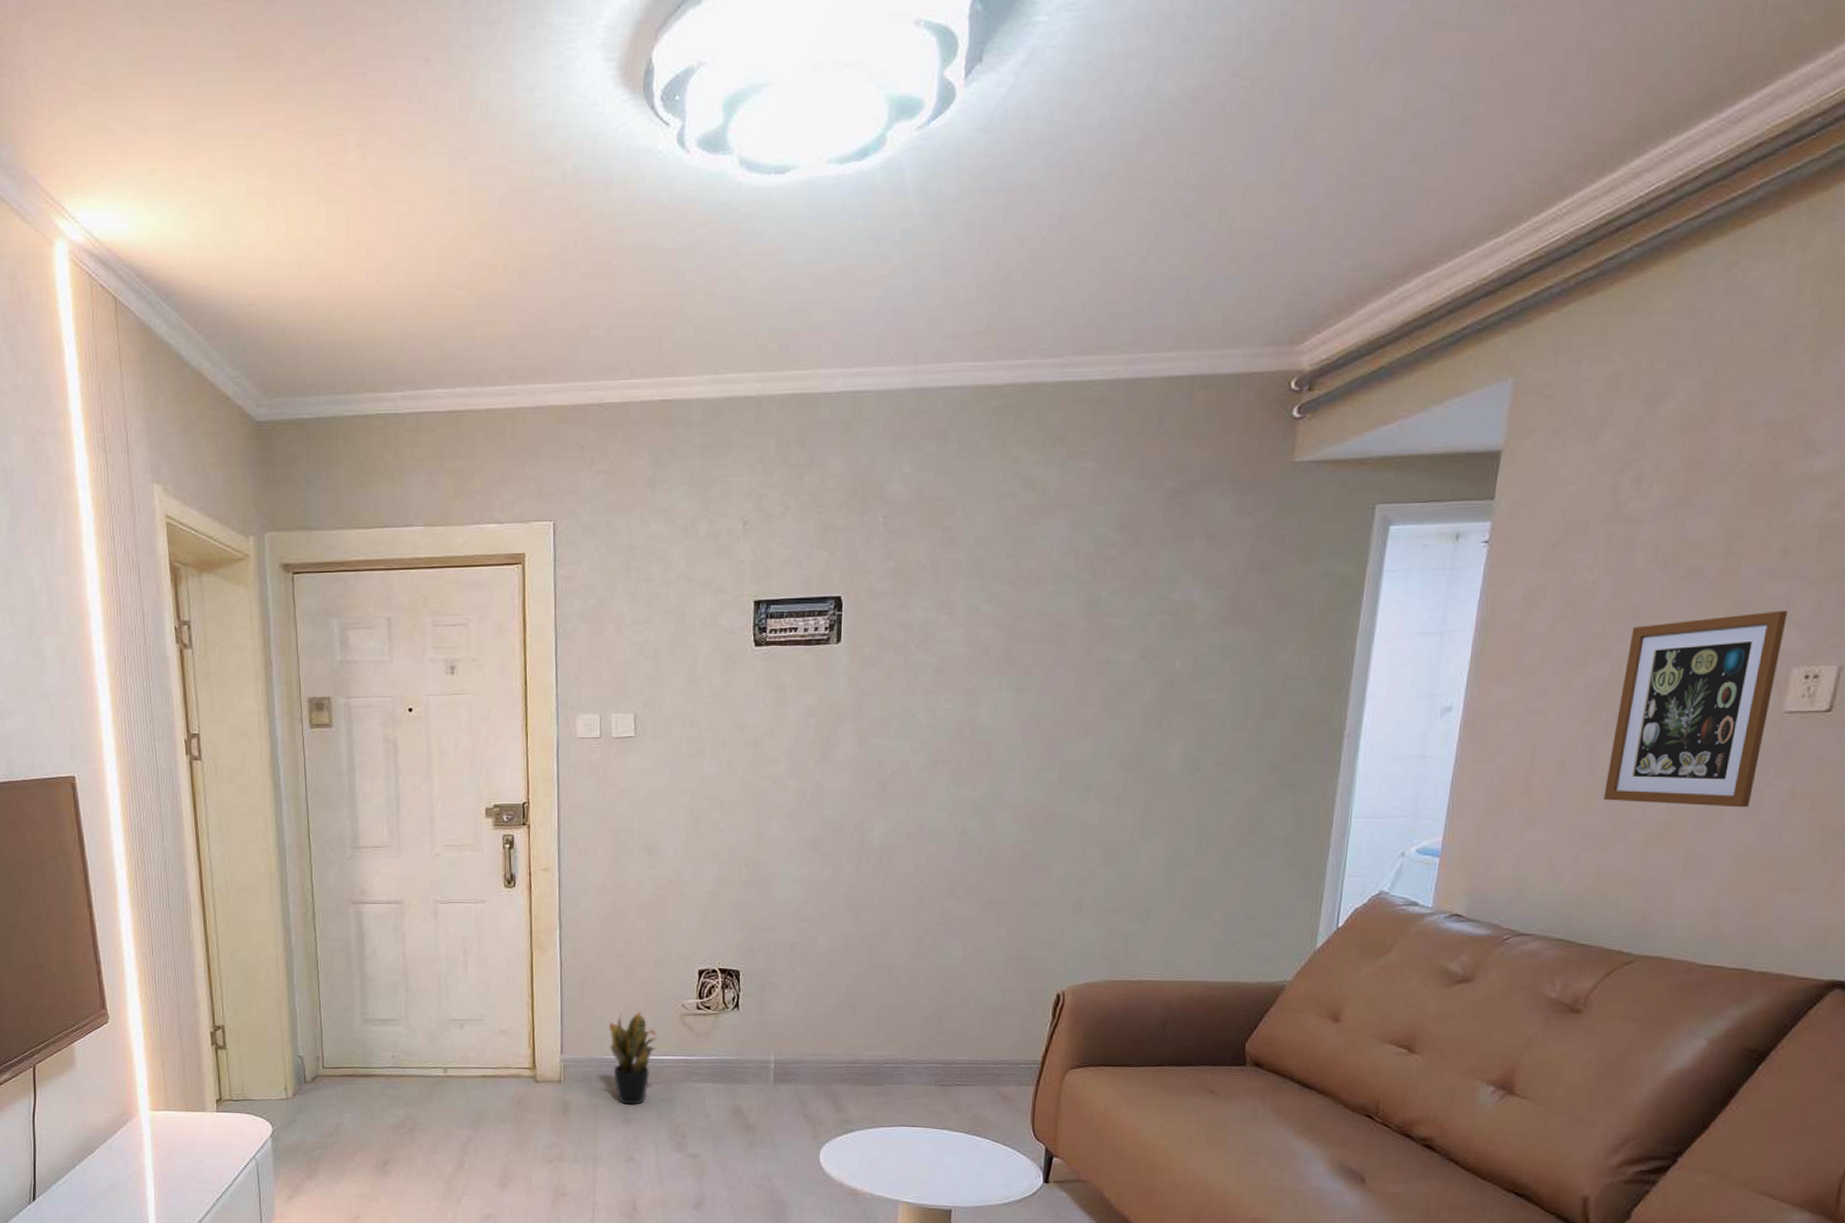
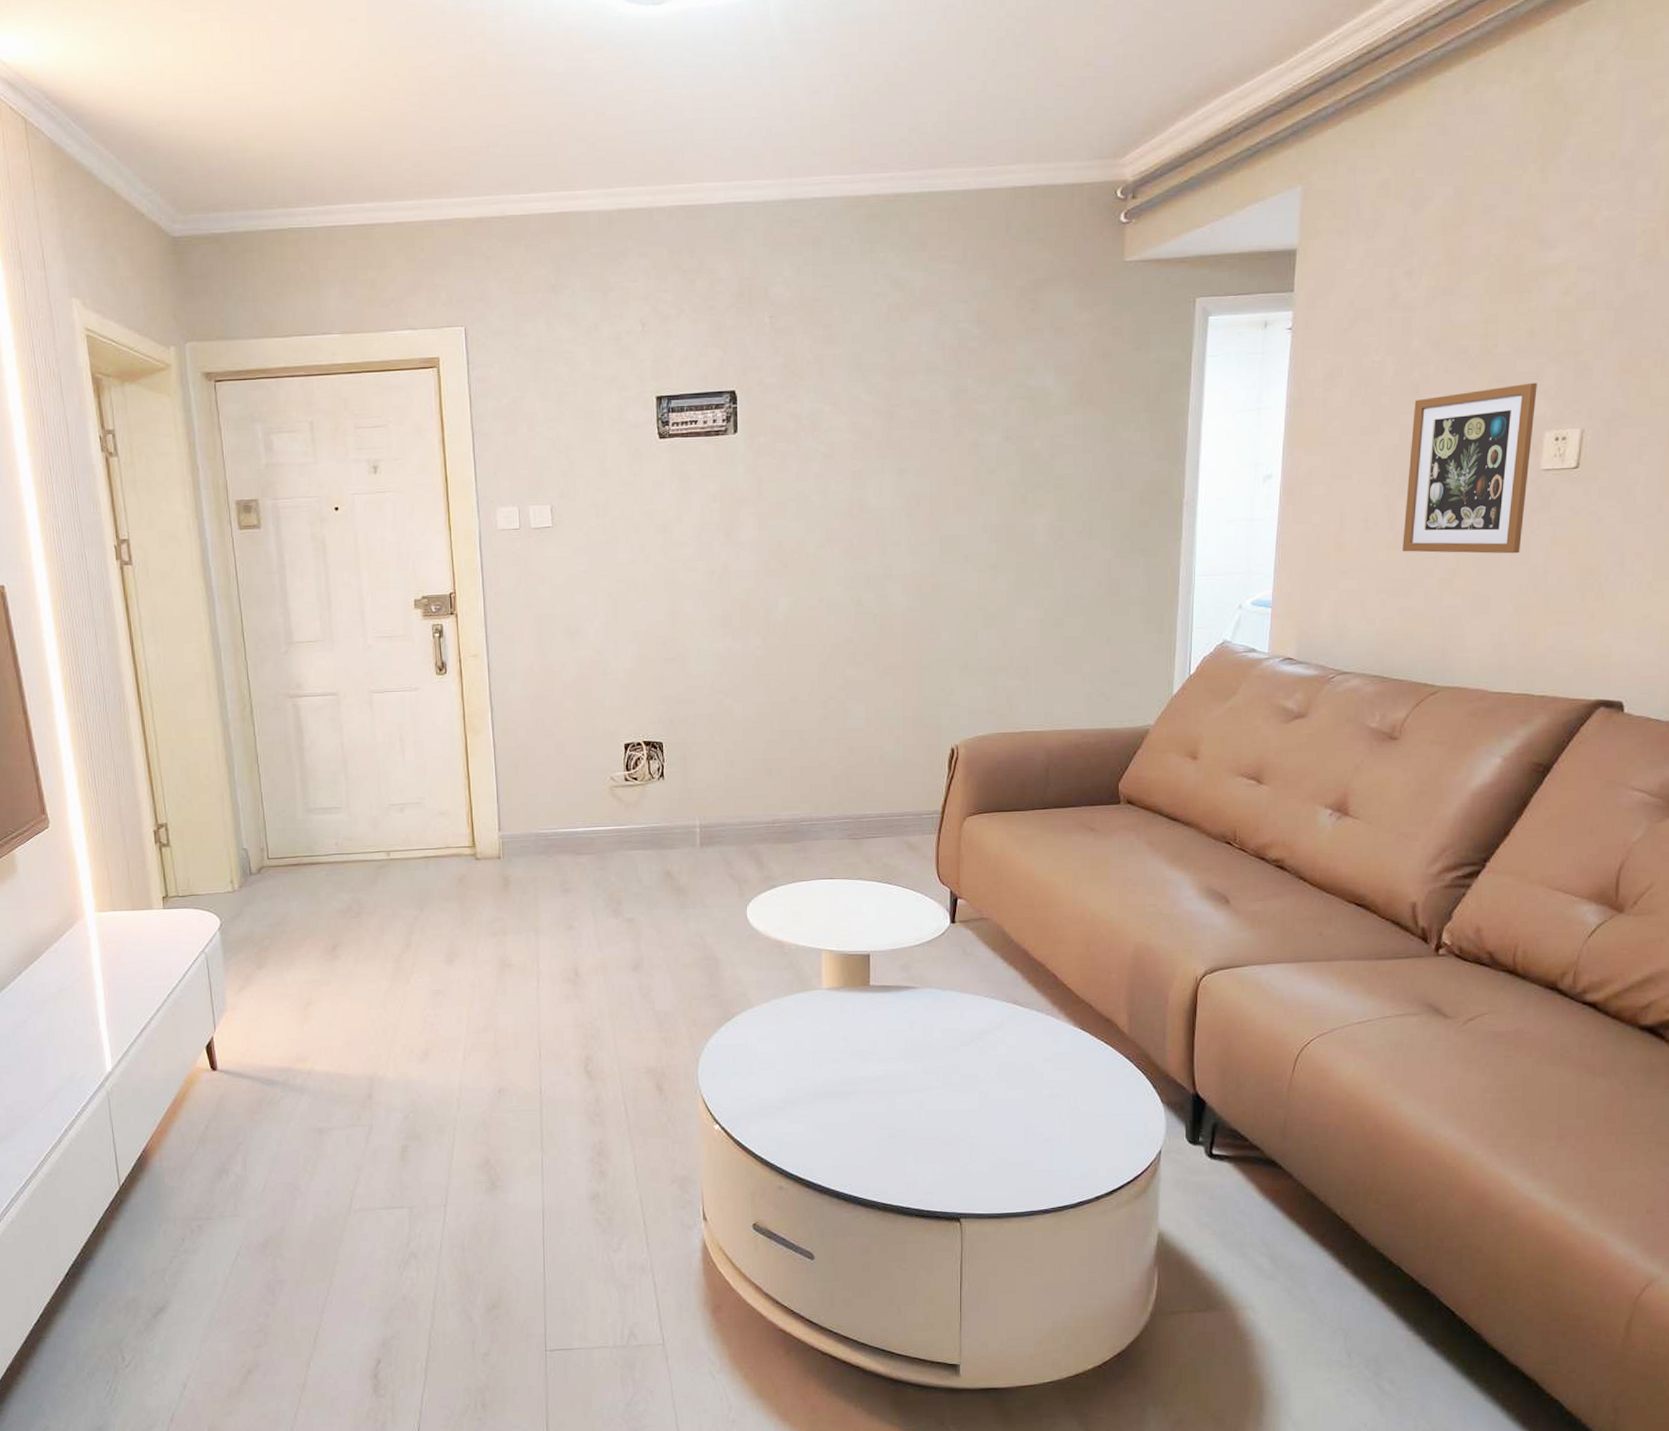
potted plant: present [608,1012,657,1105] -> none [542,786,590,876]

